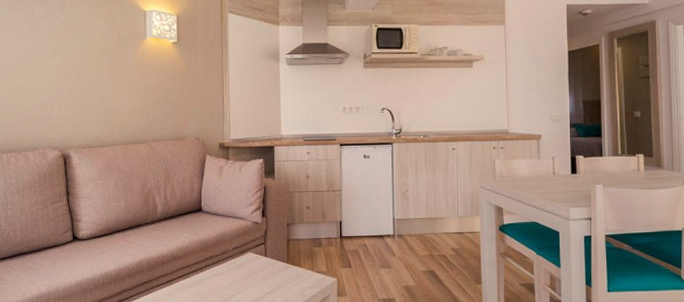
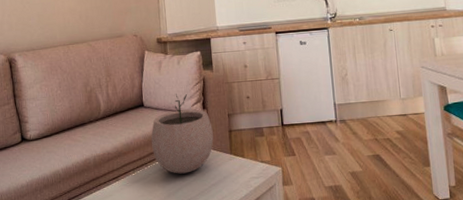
plant pot: none [207,200,271,280] -> present [151,94,214,174]

